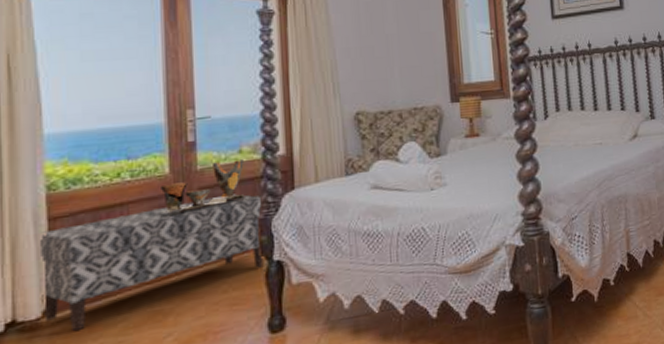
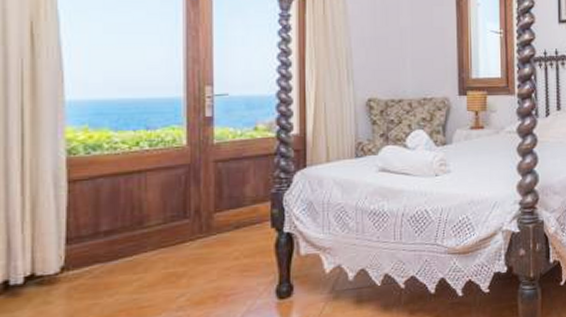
bench: present [39,195,265,332] -> none [58,169,275,288]
pottery: present [160,159,245,213] -> none [177,136,259,182]

